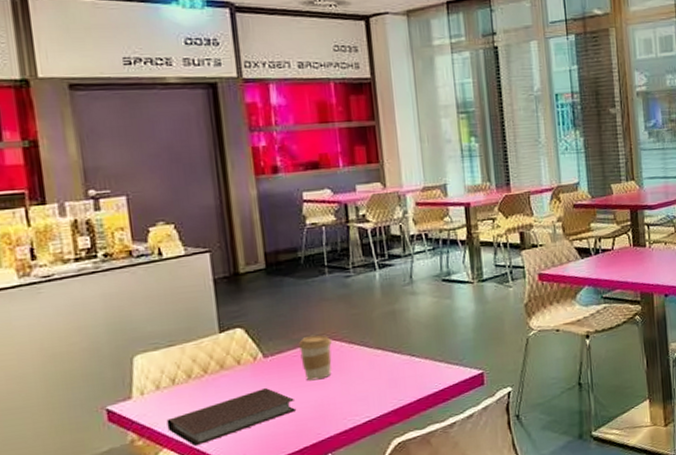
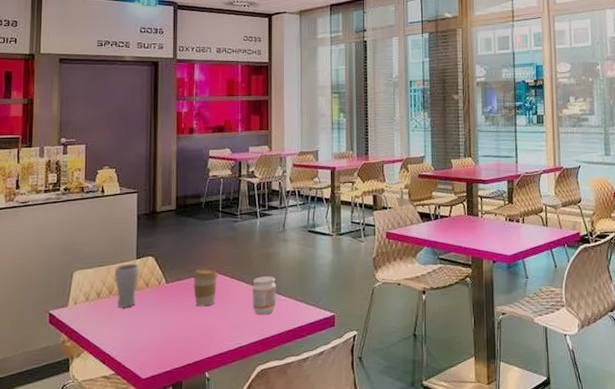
notebook: present [166,387,297,447] -> none [89,308,186,352]
drinking glass: none [191,339,226,393] -> present [115,264,140,308]
jam: none [377,336,411,383] -> present [252,276,277,315]

